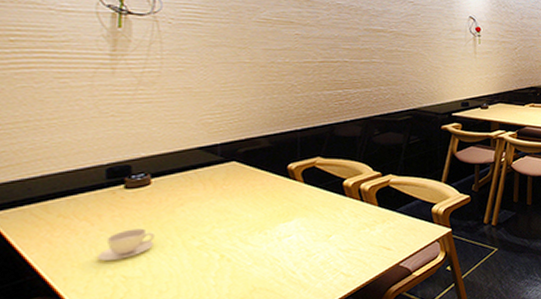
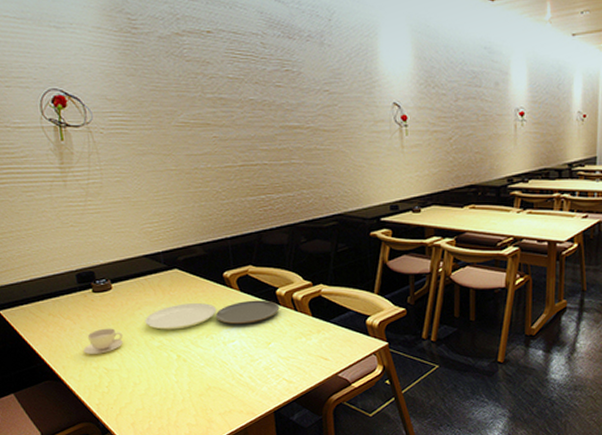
plate: none [186,197,276,228] -> present [145,303,217,330]
plate: none [272,191,345,219] -> present [215,300,280,325]

